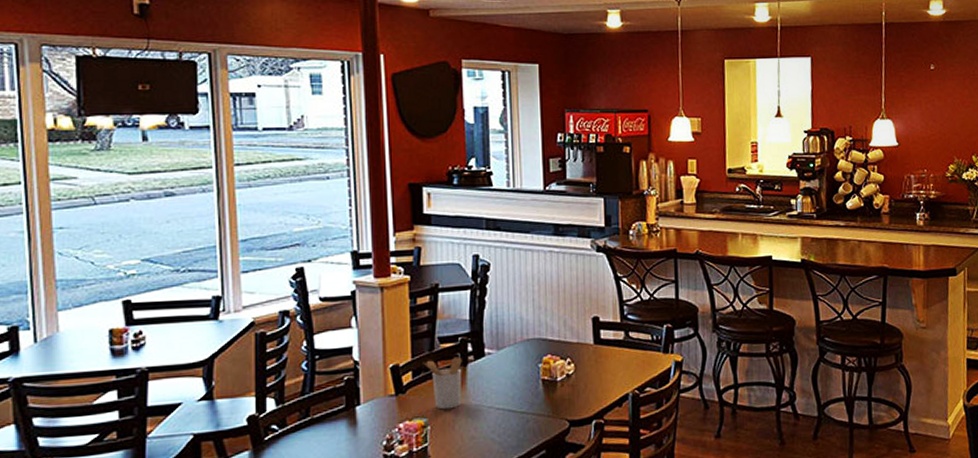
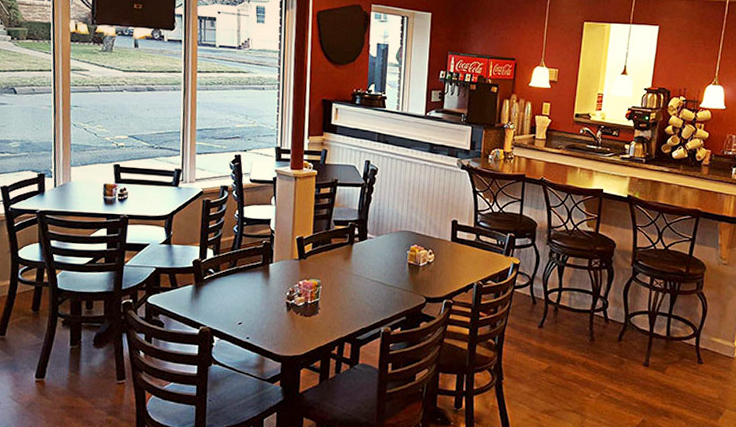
utensil holder: present [423,356,462,410] -> none [321,237,350,276]

